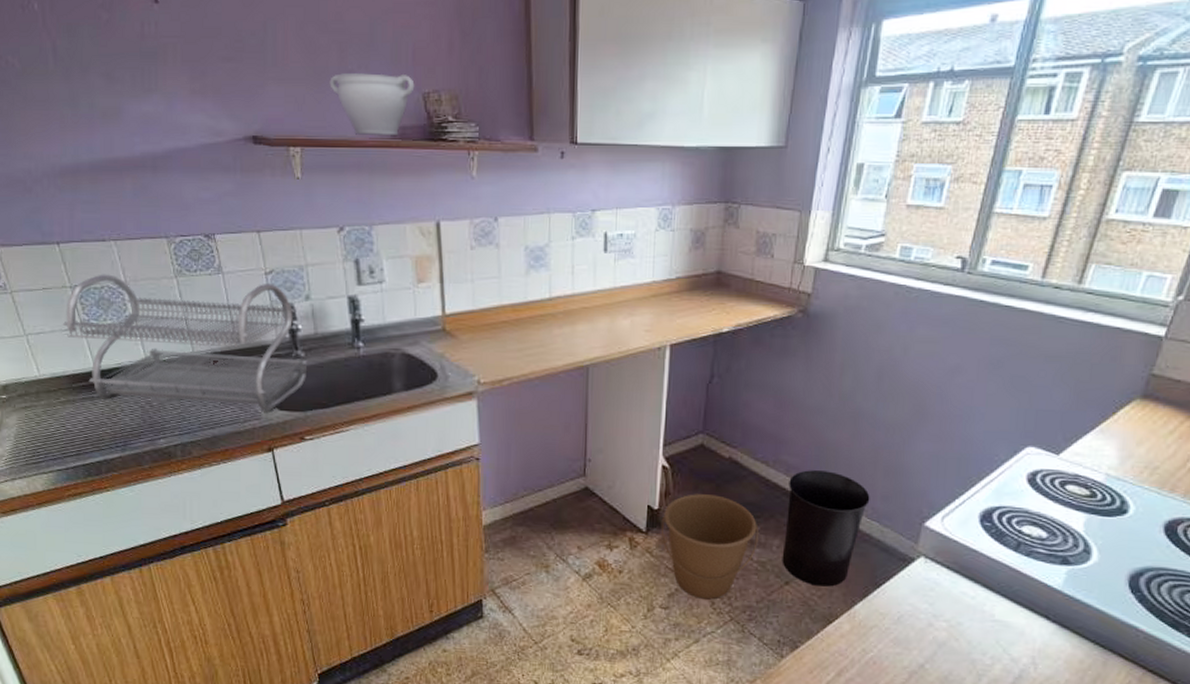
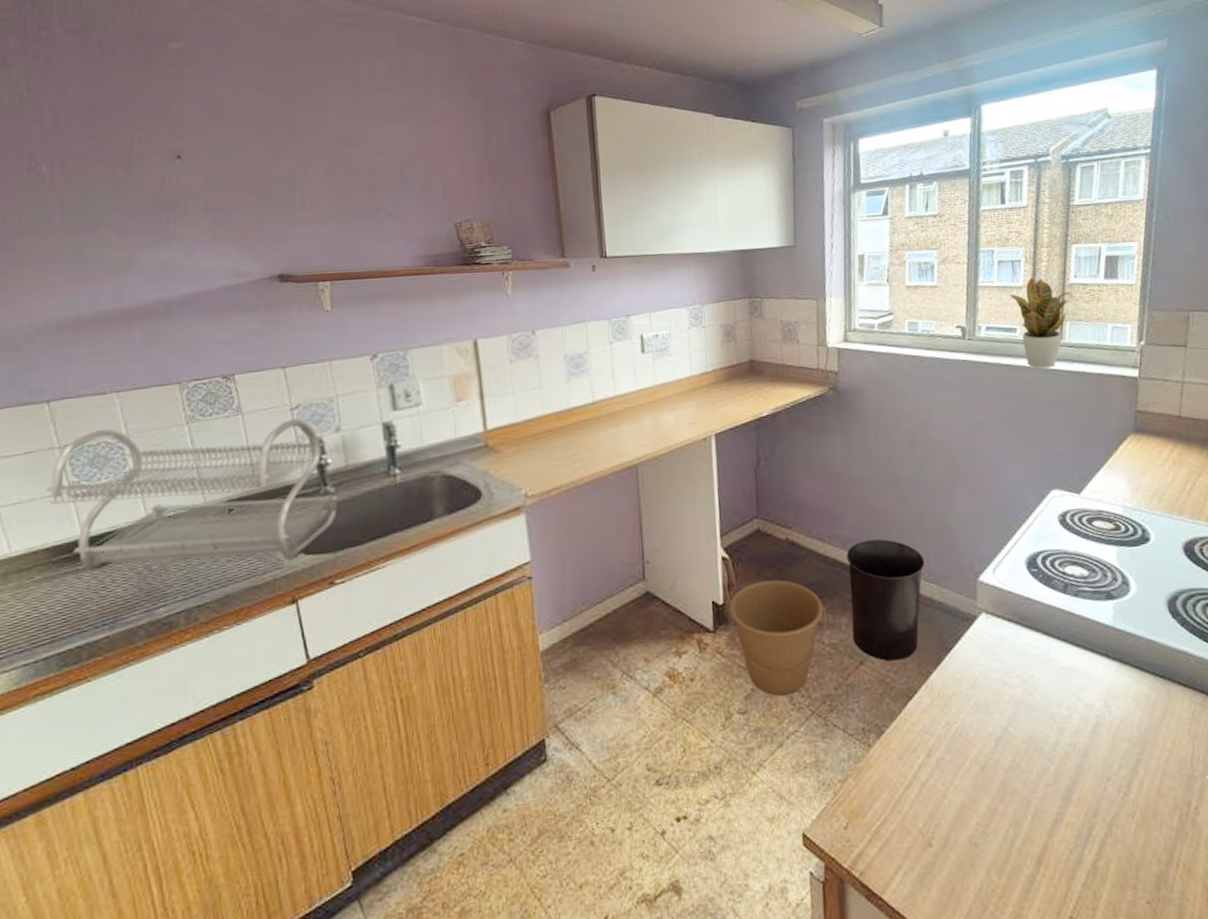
ceramic pot: present [329,73,415,137] -> none [360,208,447,266]
potted plant: none [1028,207,1109,315] -> present [1009,277,1074,369]

